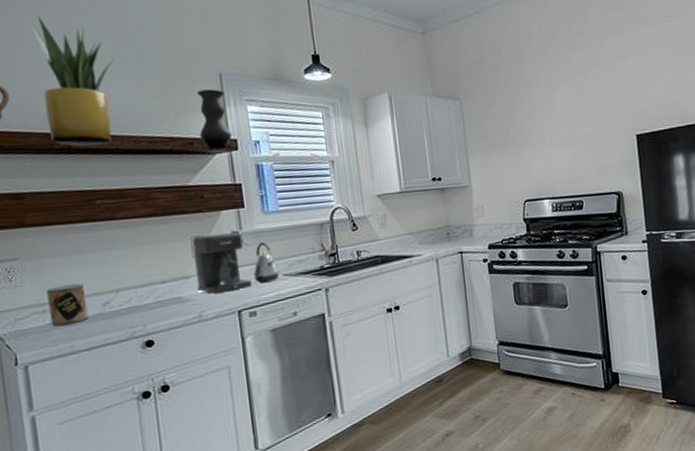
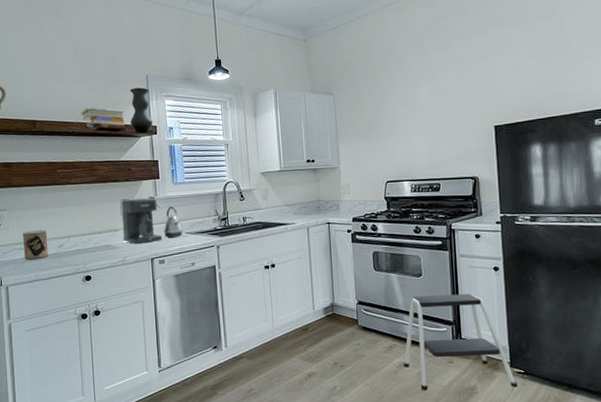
planter: present [31,17,114,147] -> none [22,36,74,130]
books: none [125,114,195,149] -> present [80,106,126,133]
step stool: none [552,322,671,436] -> present [403,293,518,391]

